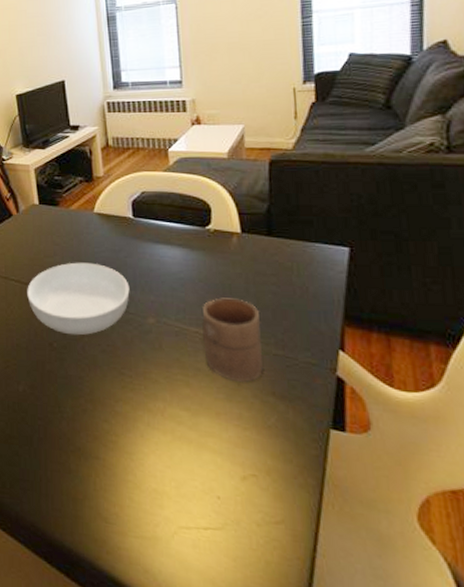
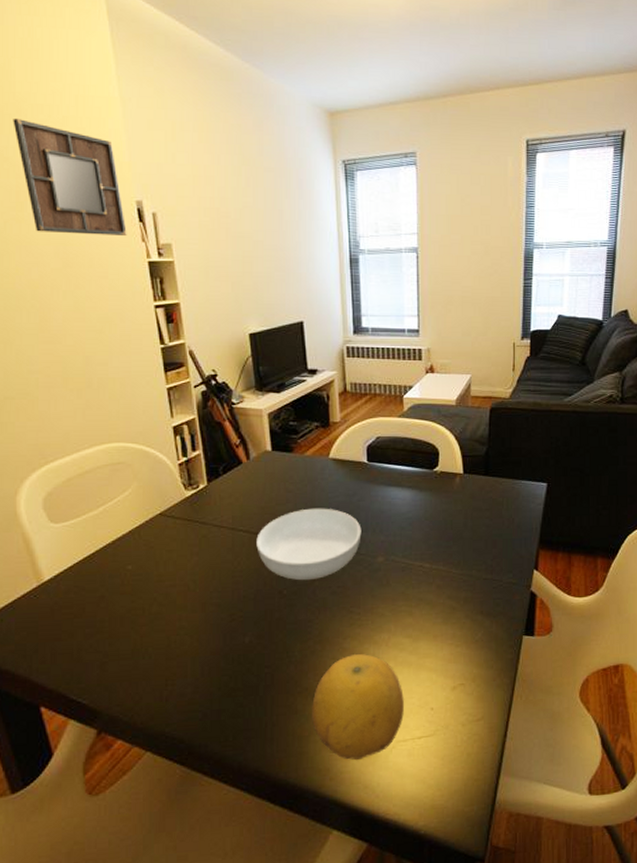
fruit: none [85,420,186,539] -> present [312,654,404,761]
cup: present [201,297,264,383] -> none [425,532,475,607]

